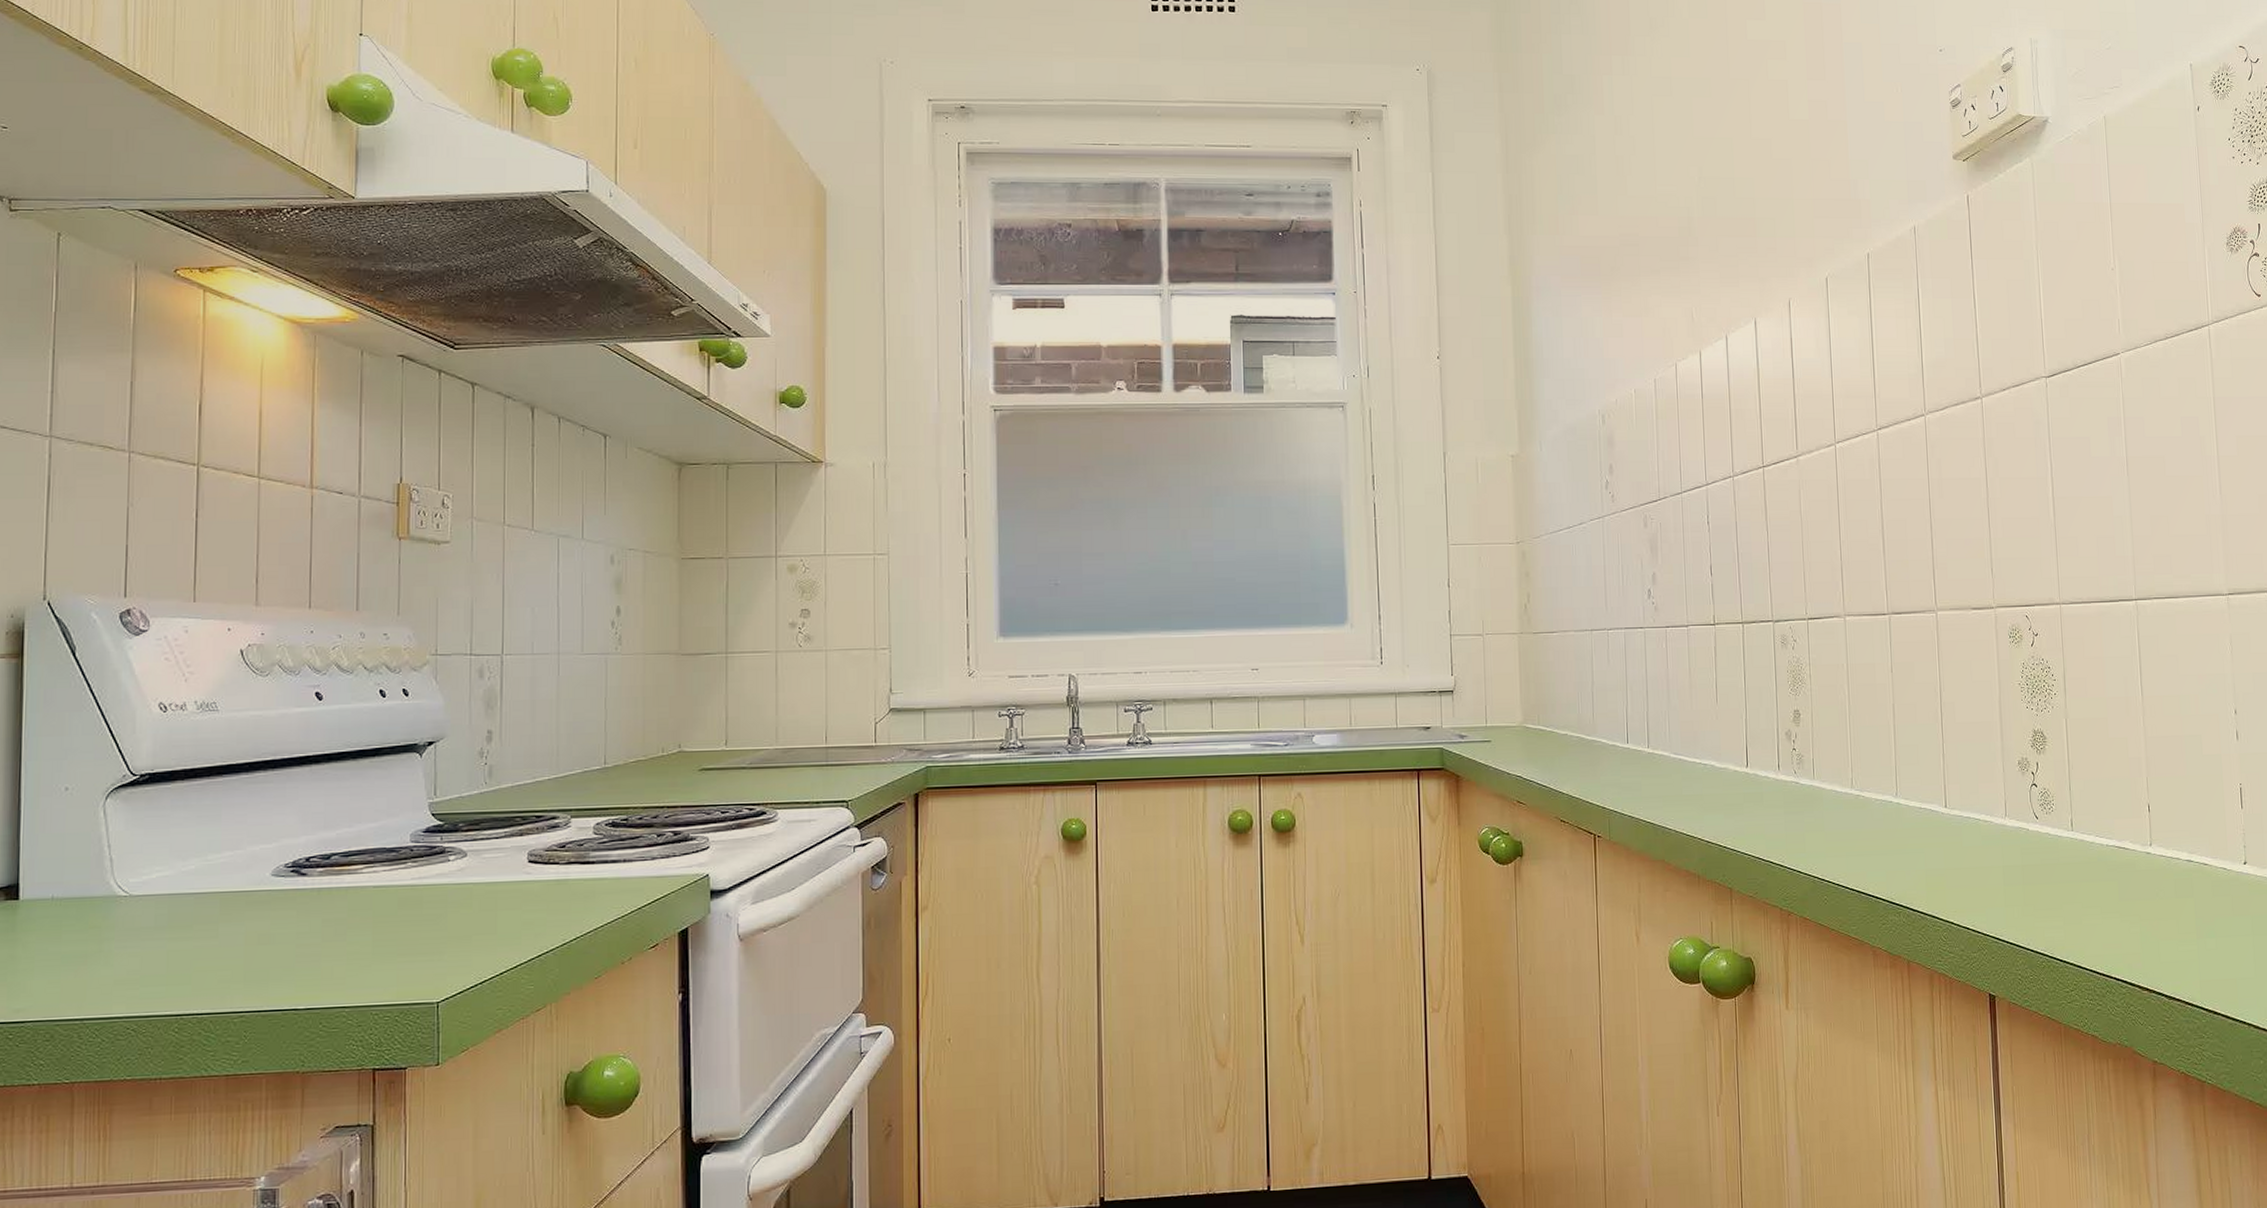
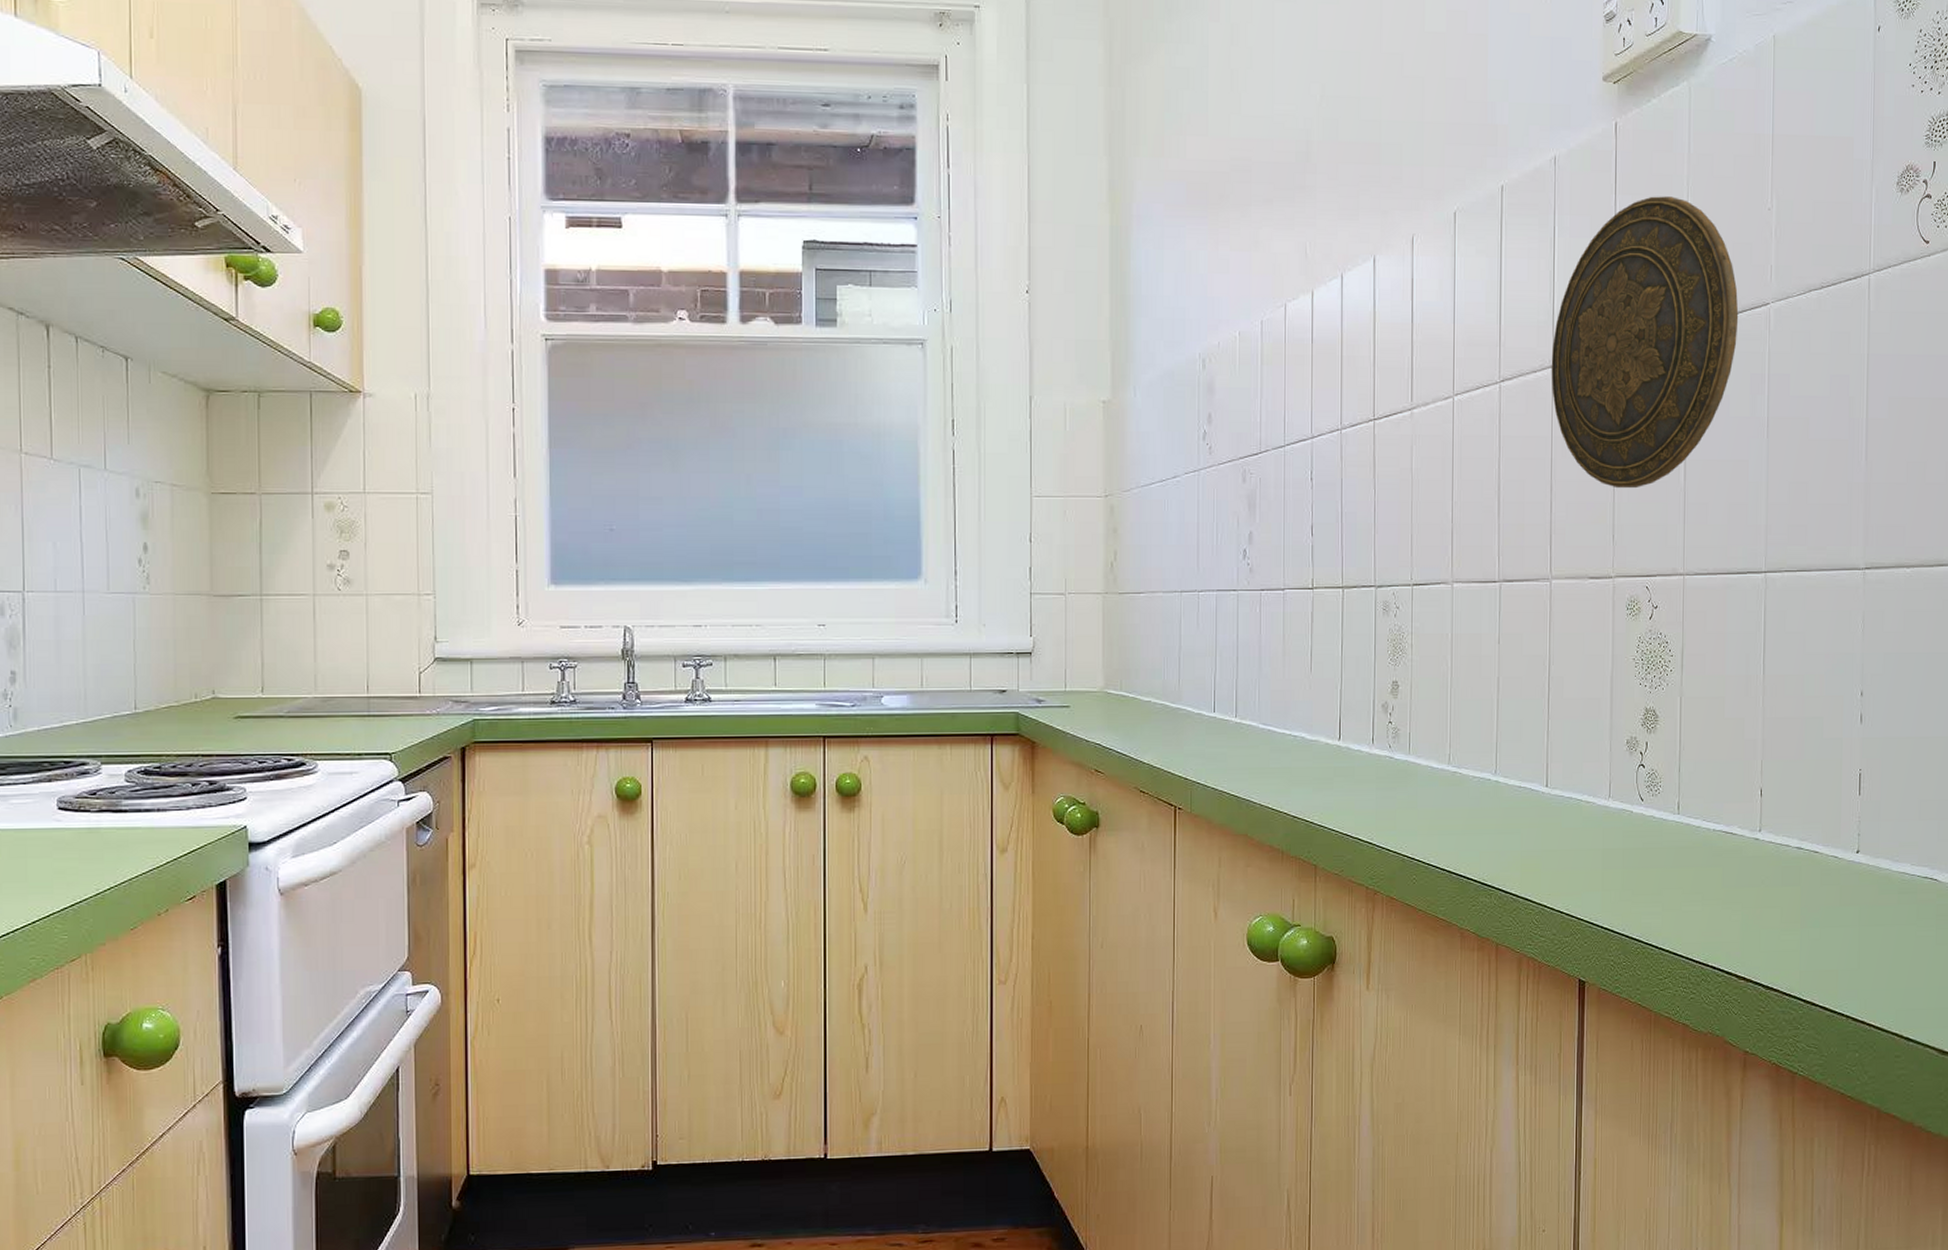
decorative plate: none [1923,260,2093,525] -> present [1551,196,1739,489]

